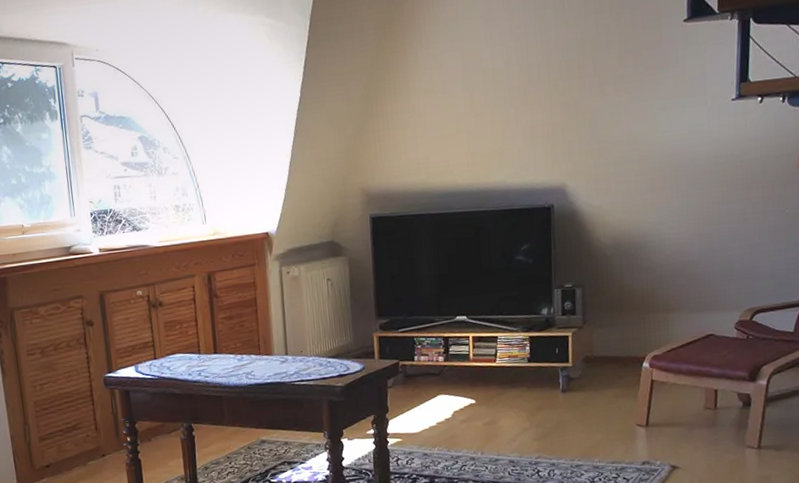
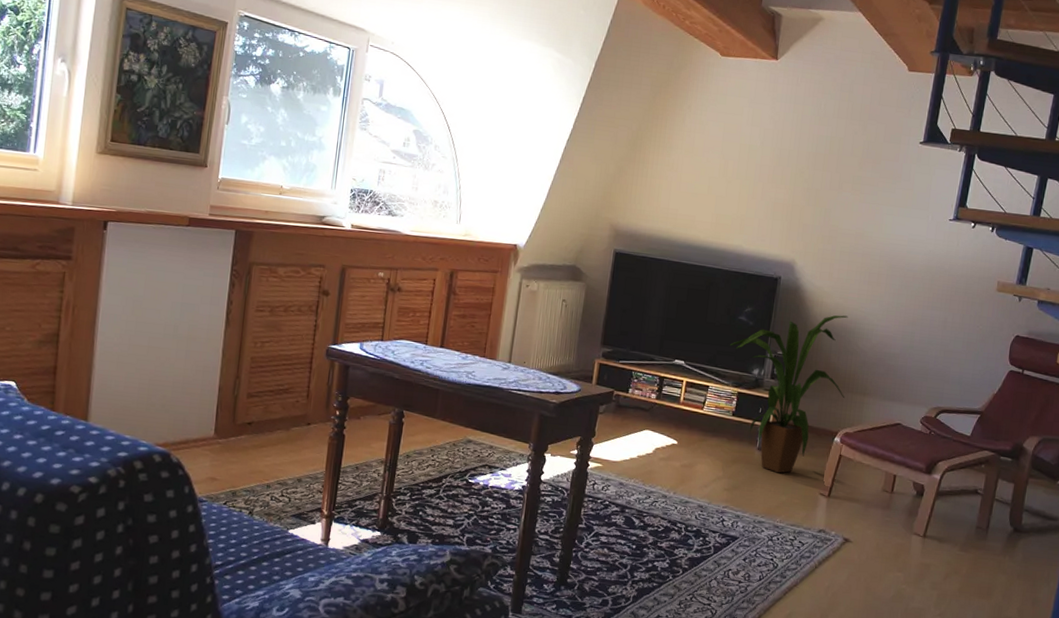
house plant: none [511,231,647,412] -> present [729,315,848,473]

